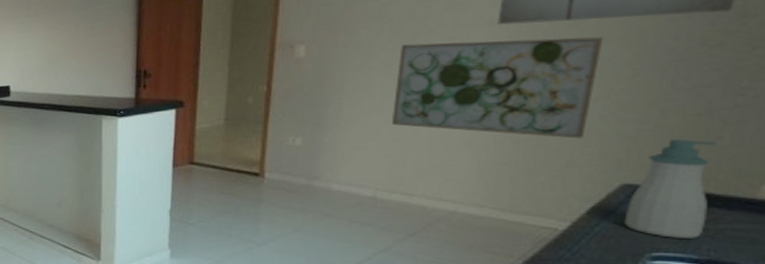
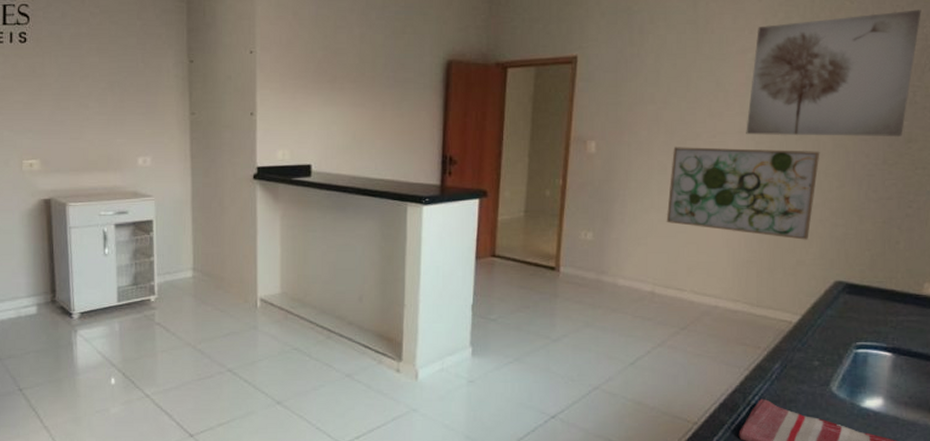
soap bottle: present [624,139,717,238] -> none [837,243,896,329]

